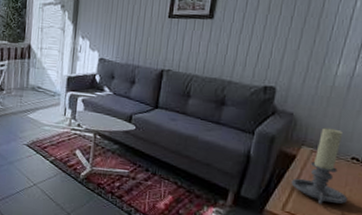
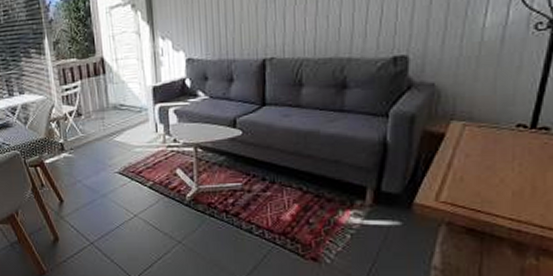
candle holder: present [291,127,348,205] -> none [443,93,518,188]

